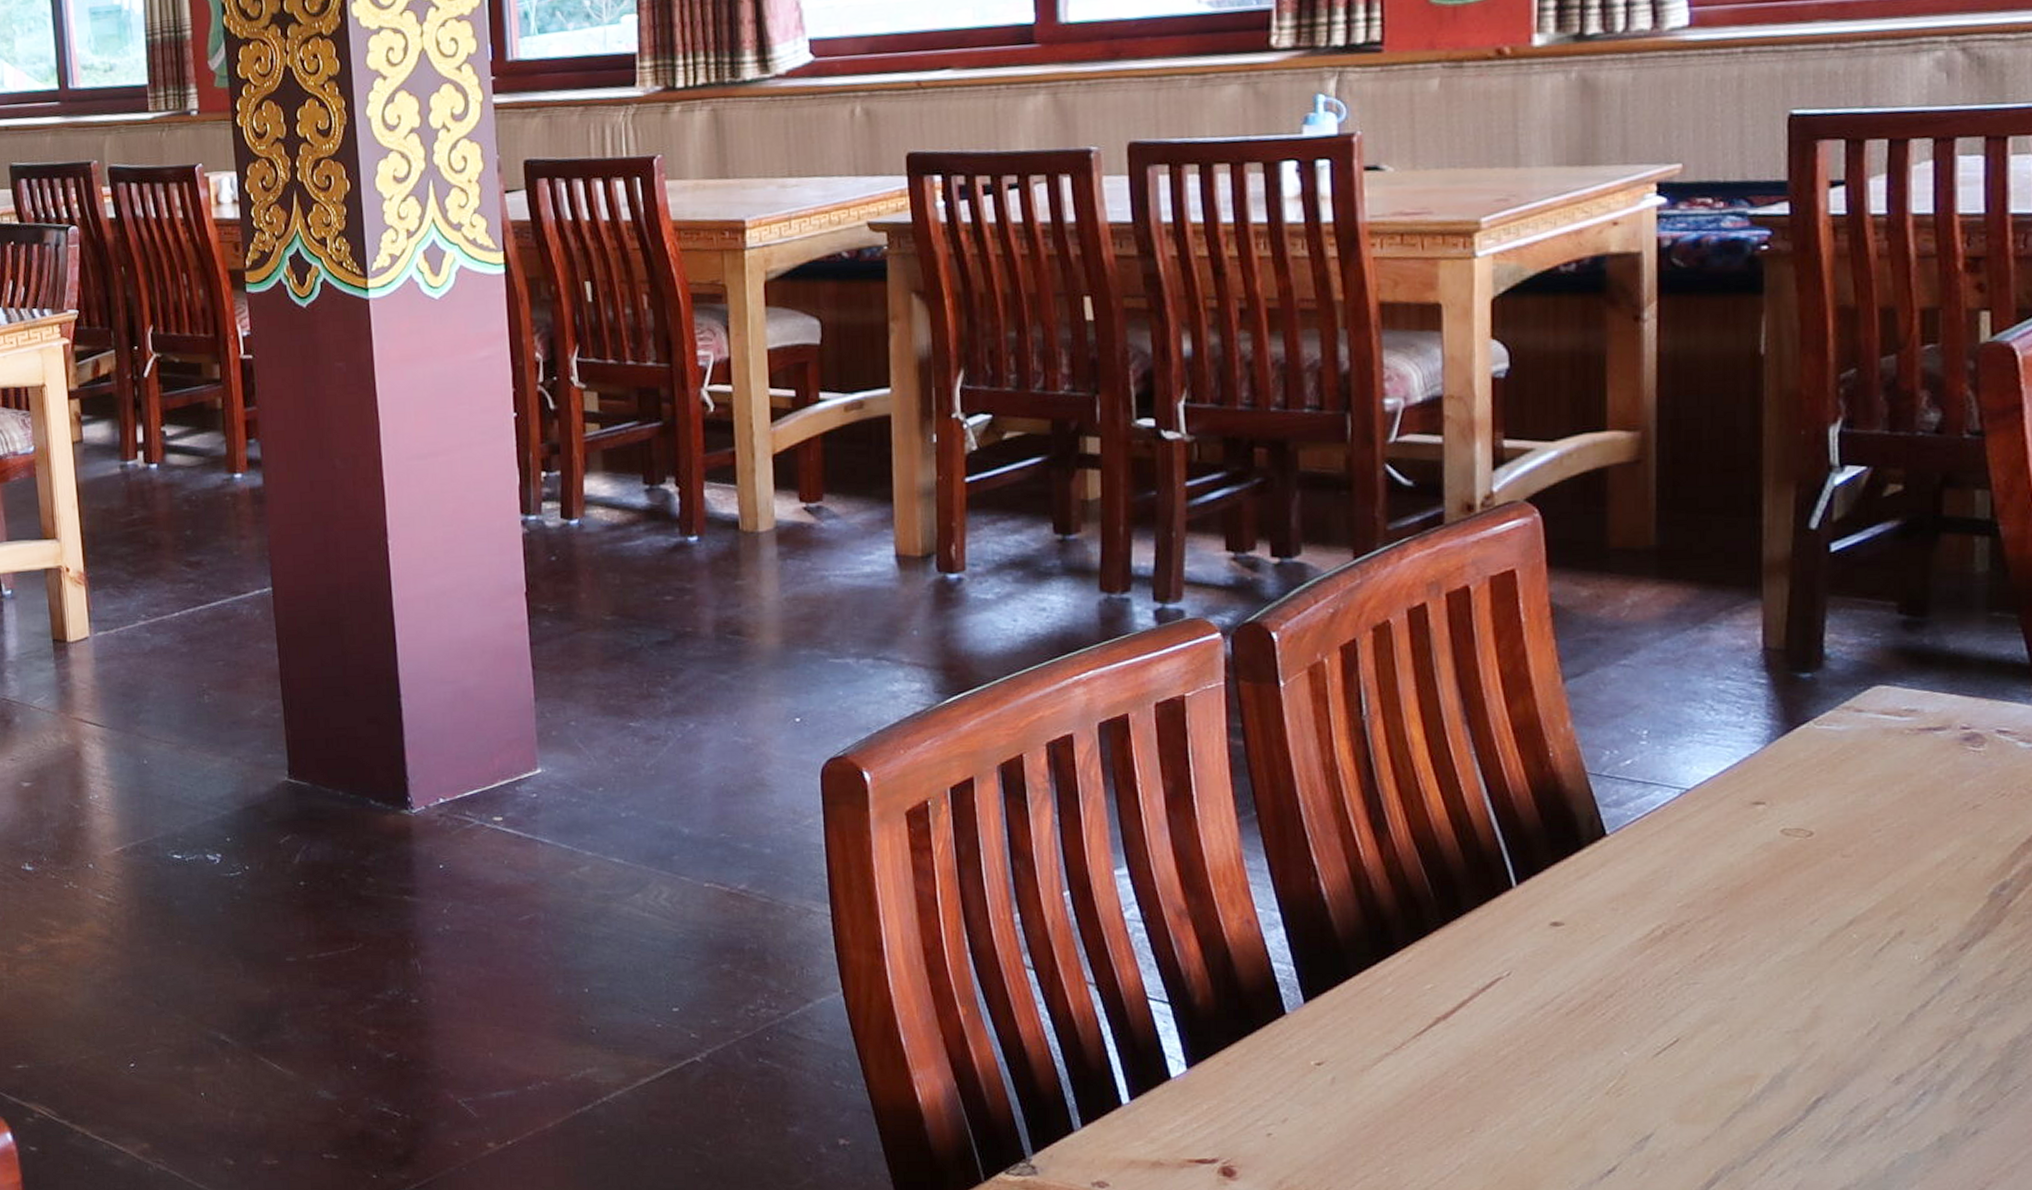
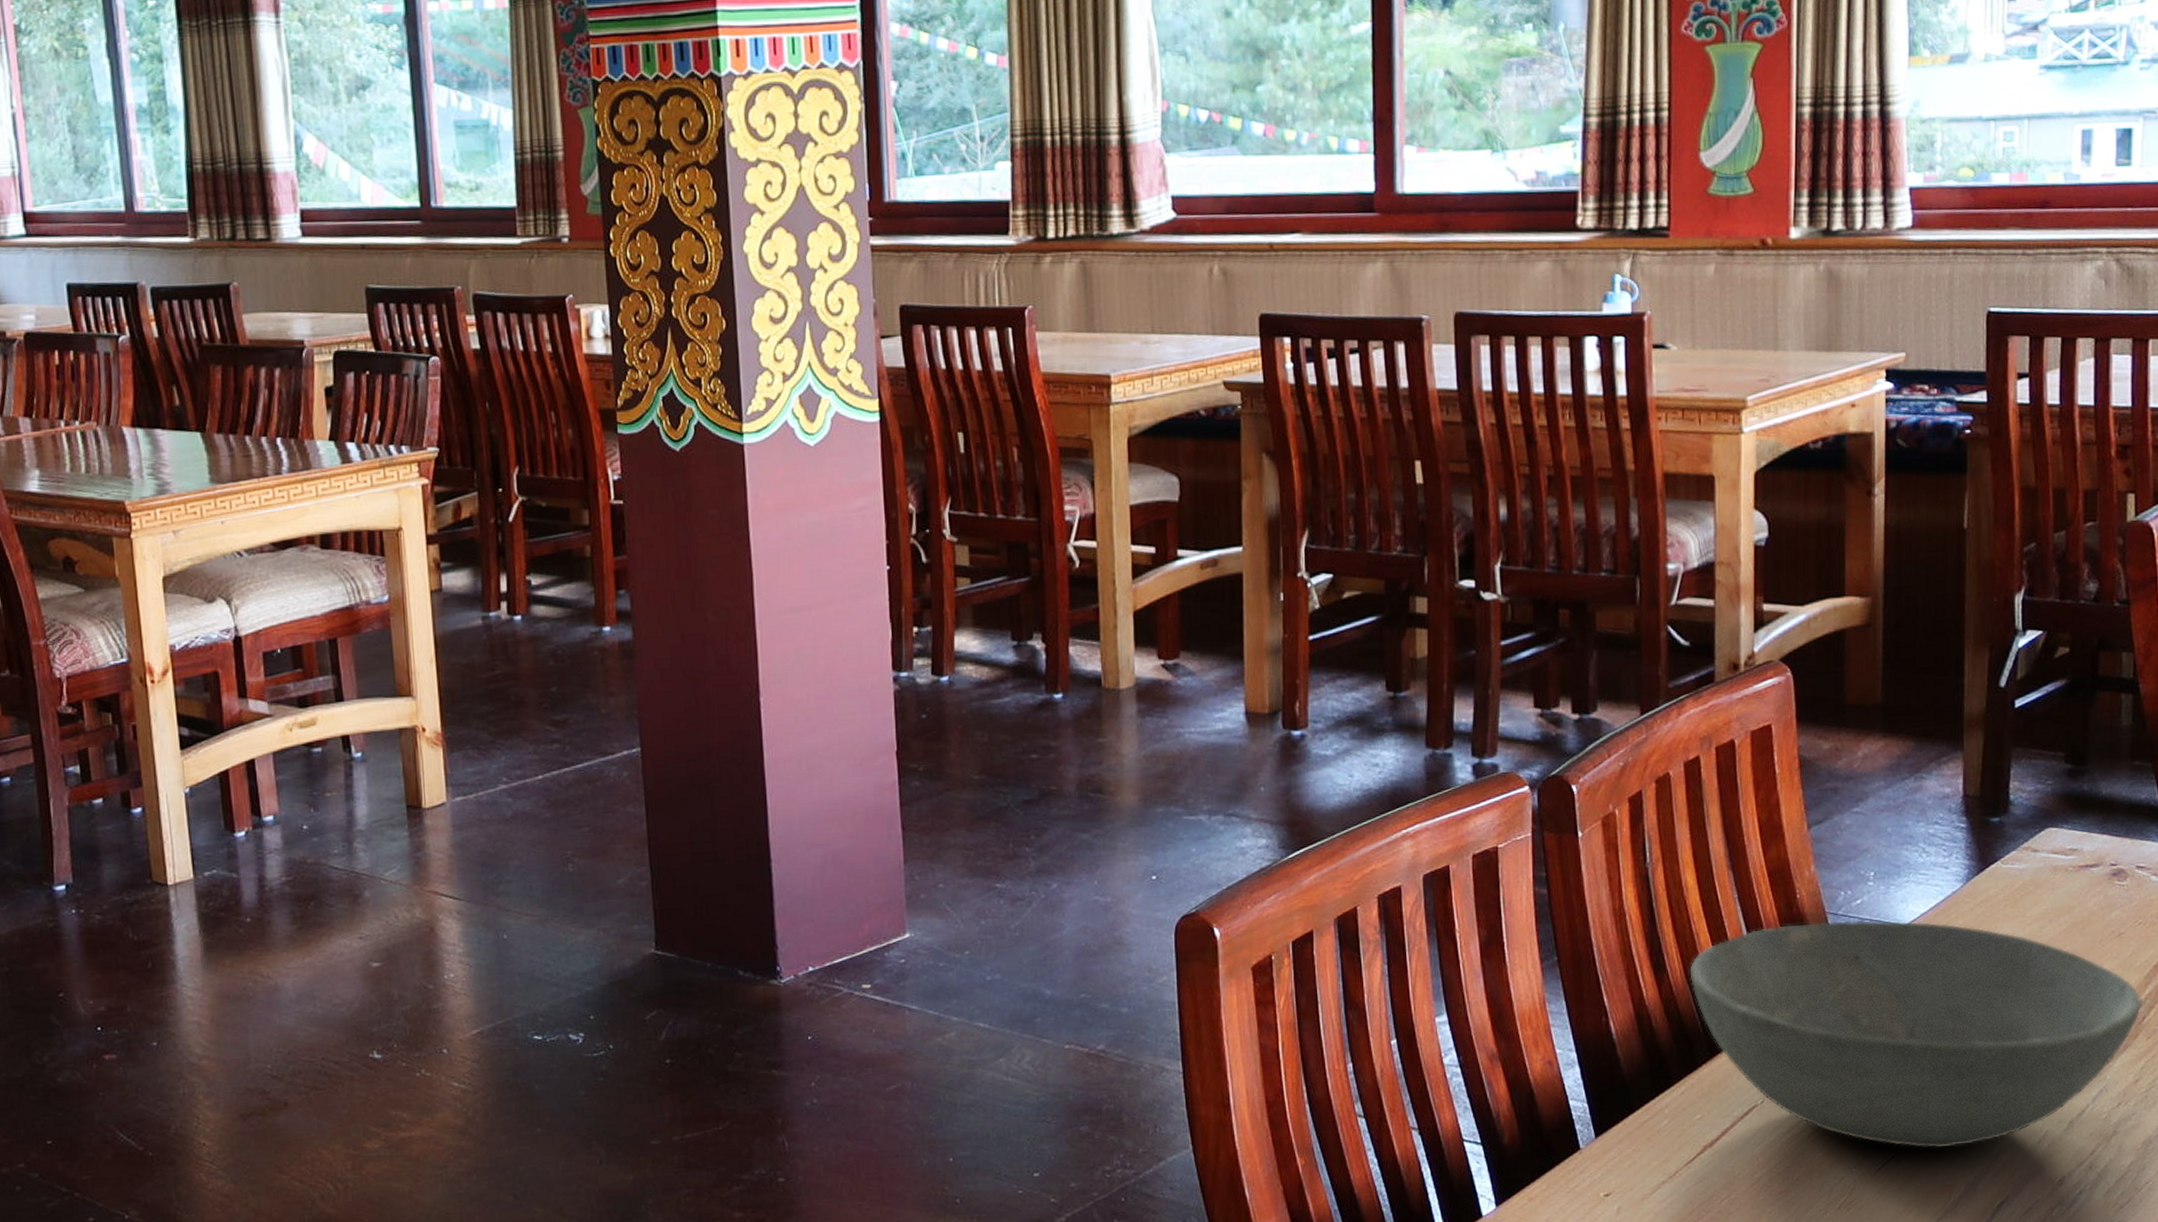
bowl: none [1416,781,2005,1035] -> present [1689,919,2141,1149]

